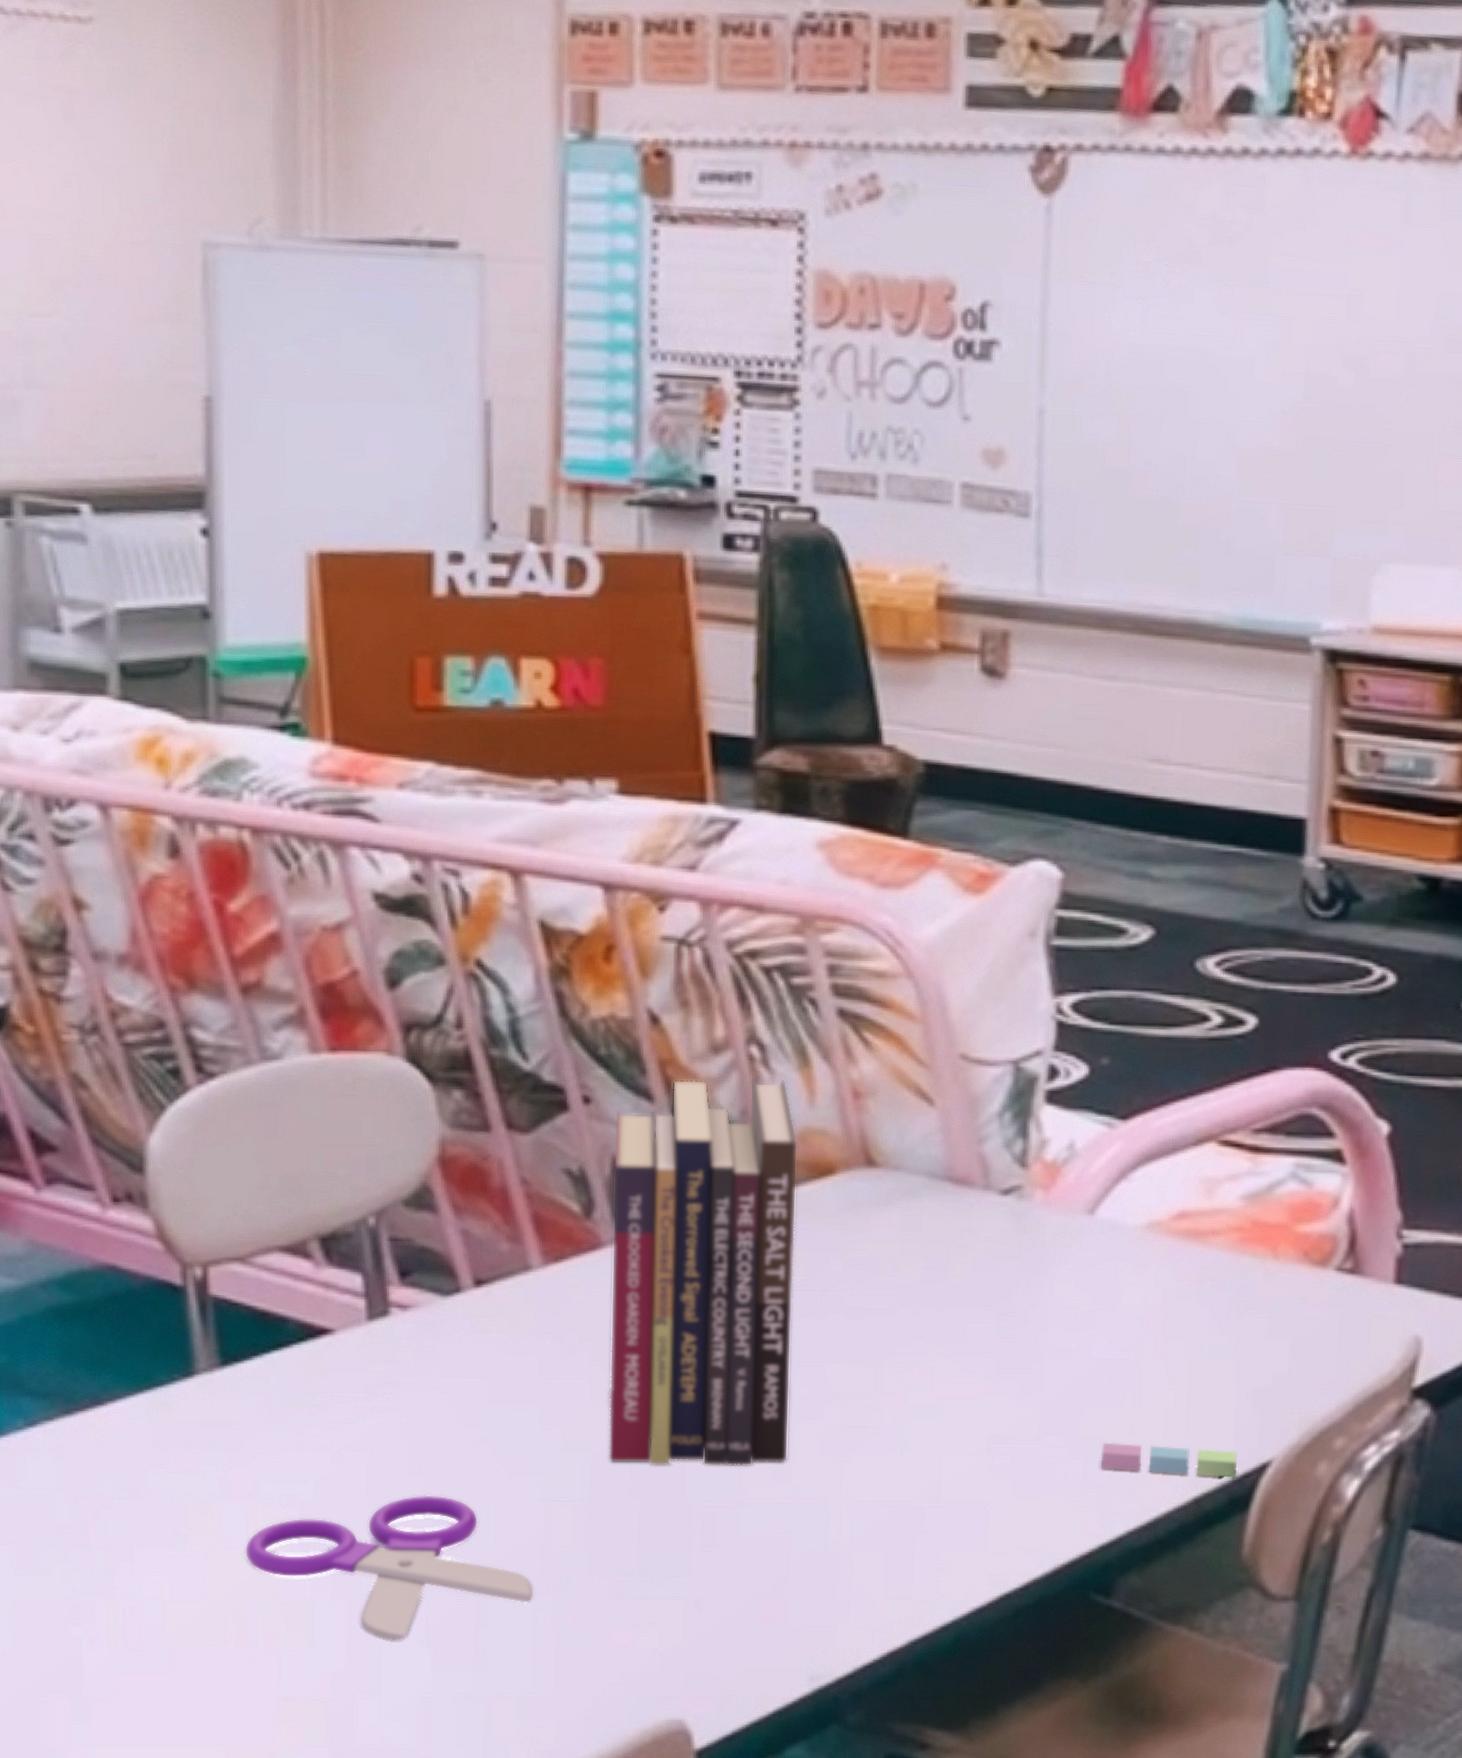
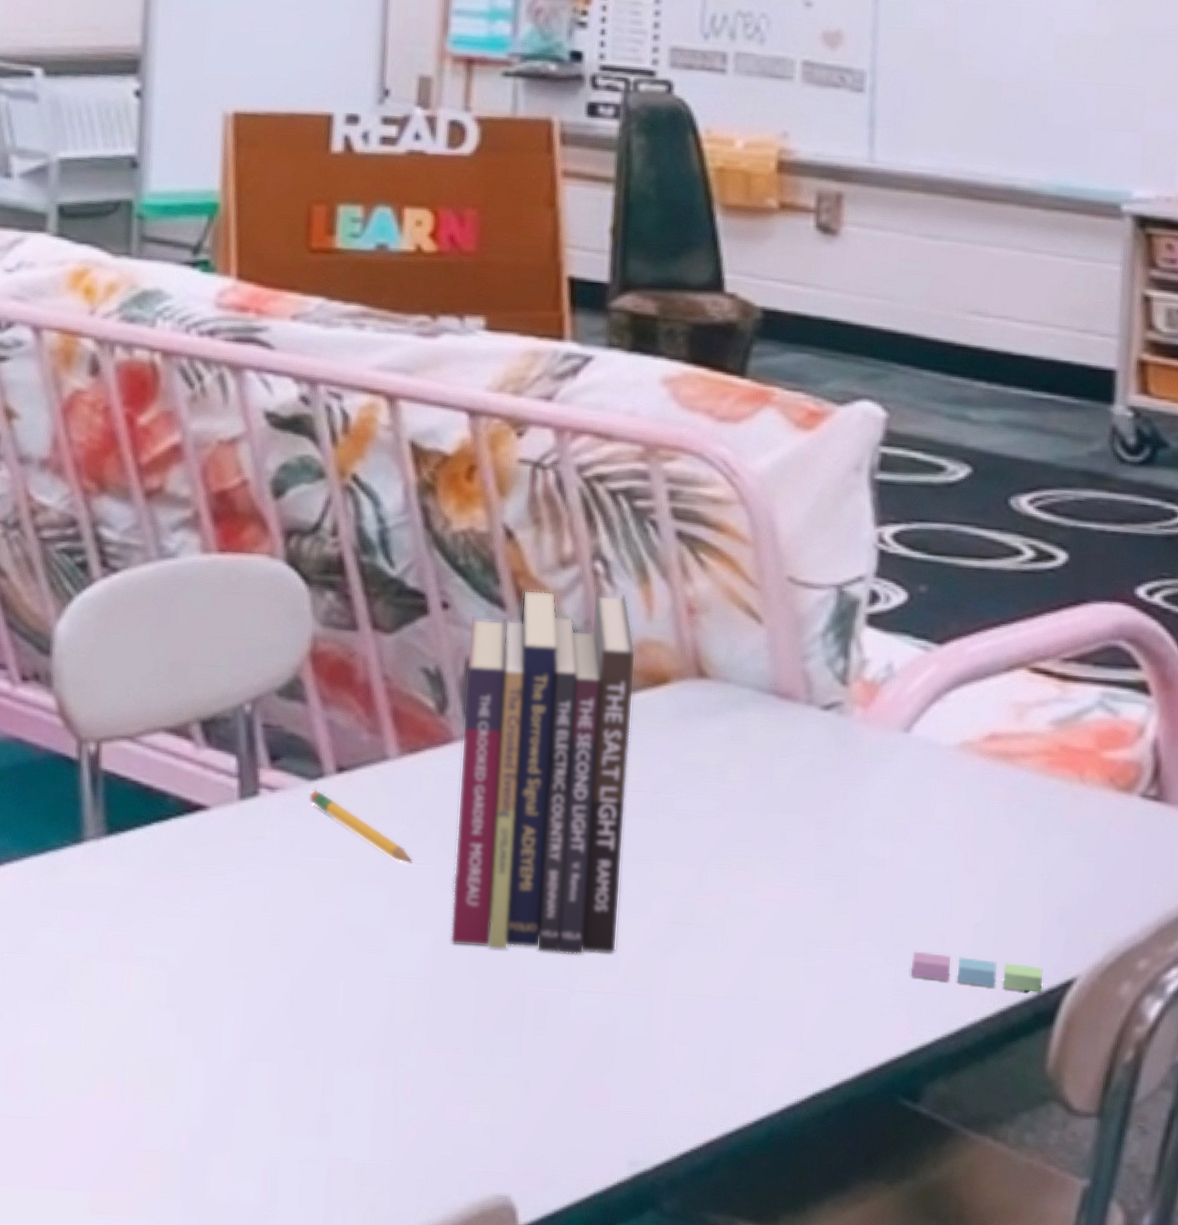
scissors: present [244,1495,534,1640] -> none [117,965,377,1102]
pencil: none [445,1306,563,1379] -> present [309,790,413,863]

